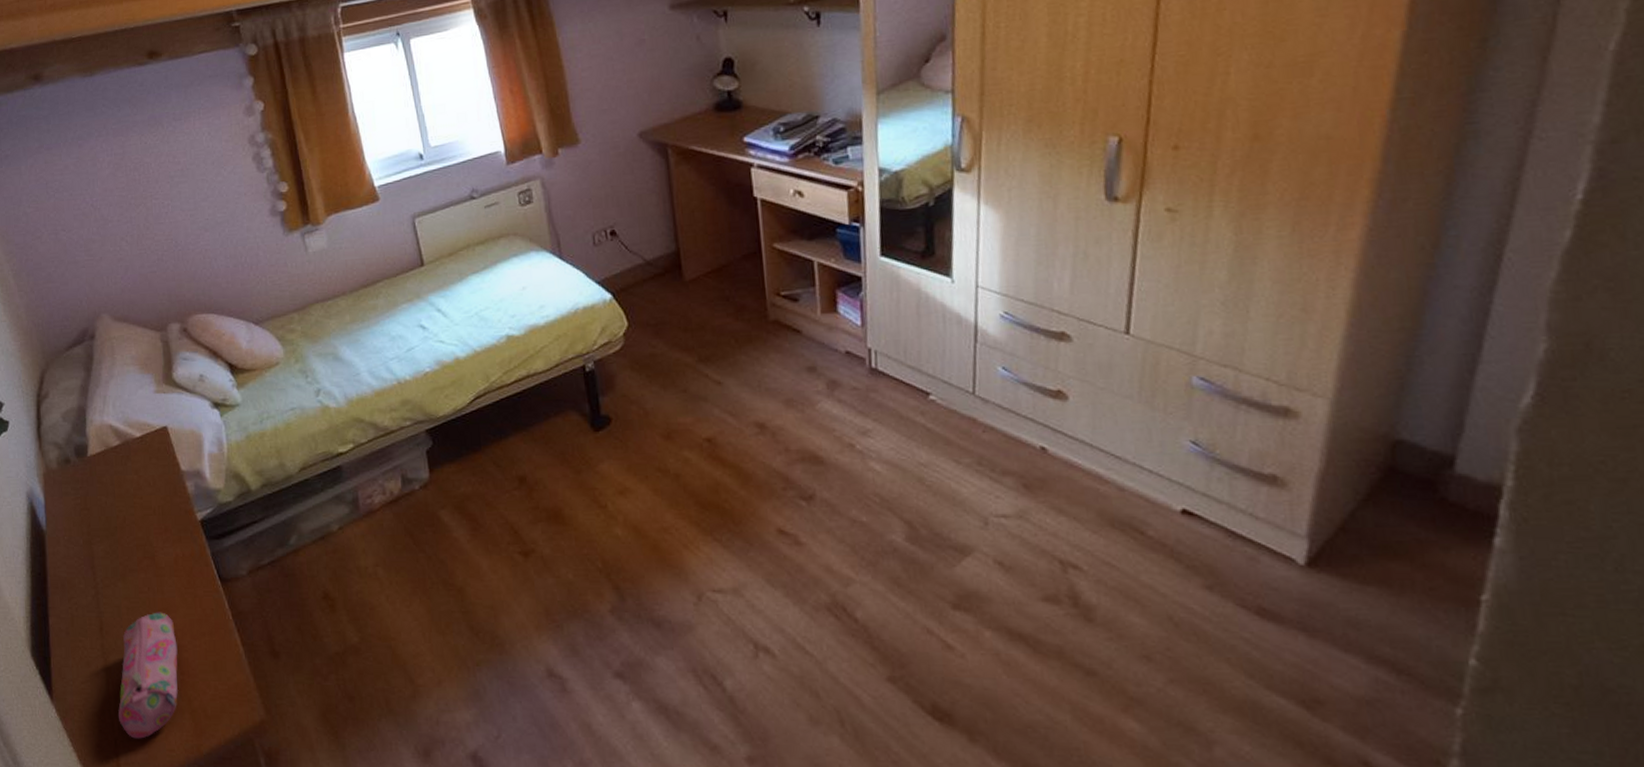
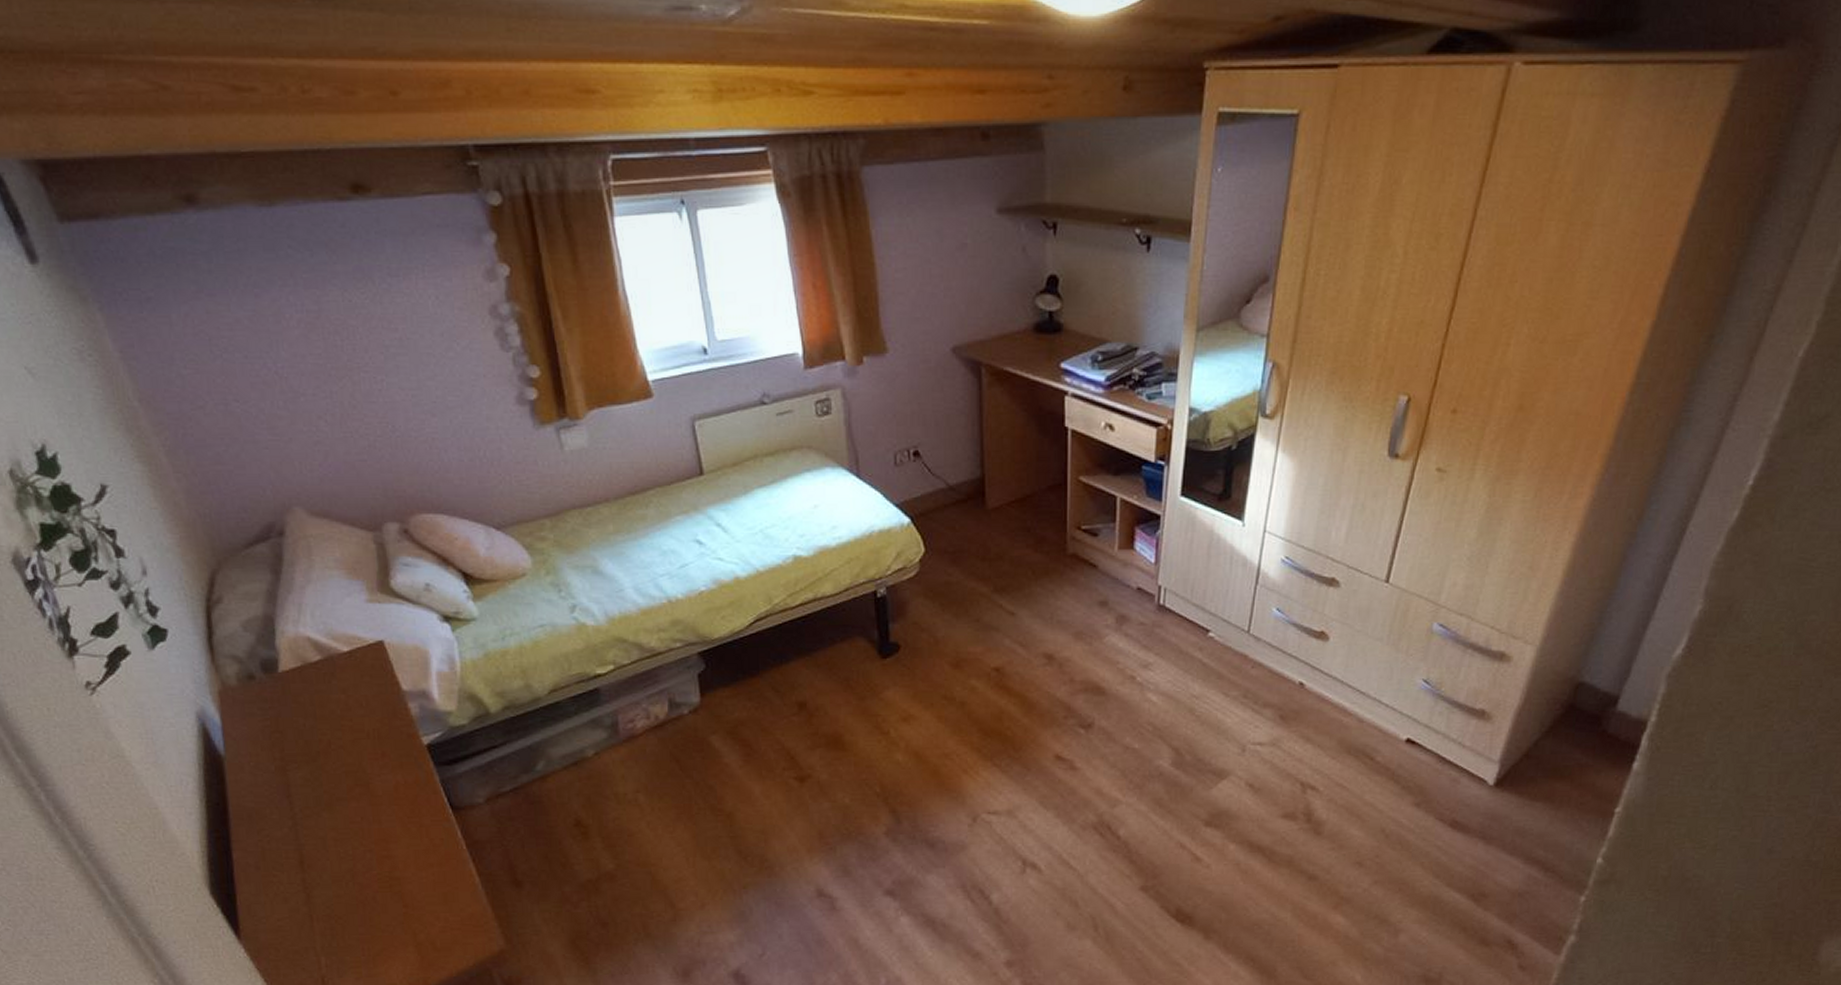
pencil case: present [118,612,178,739] -> none [325,843,400,975]

